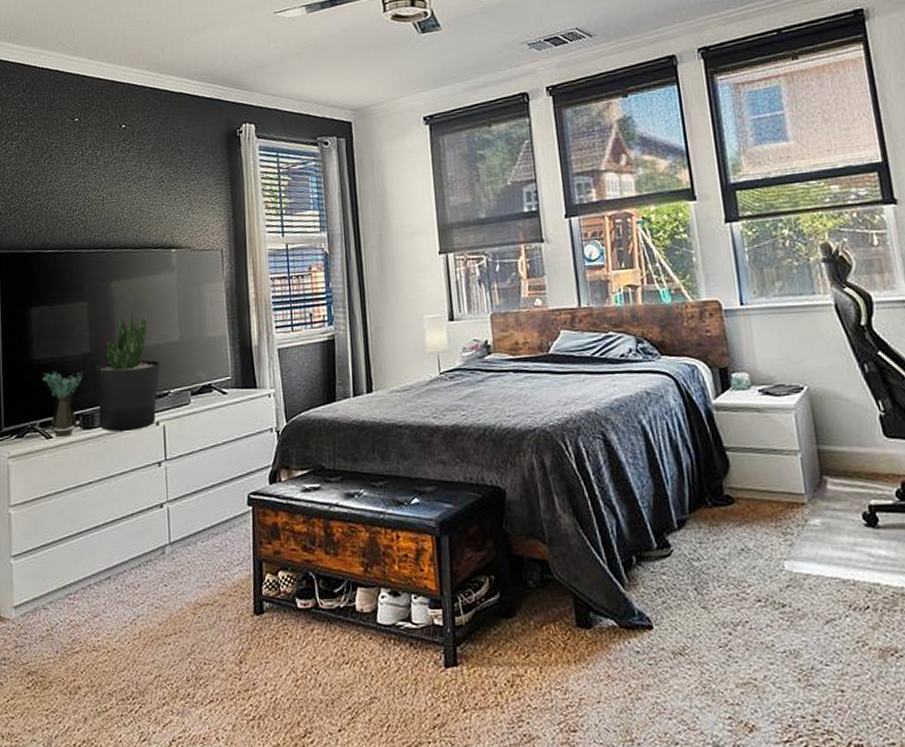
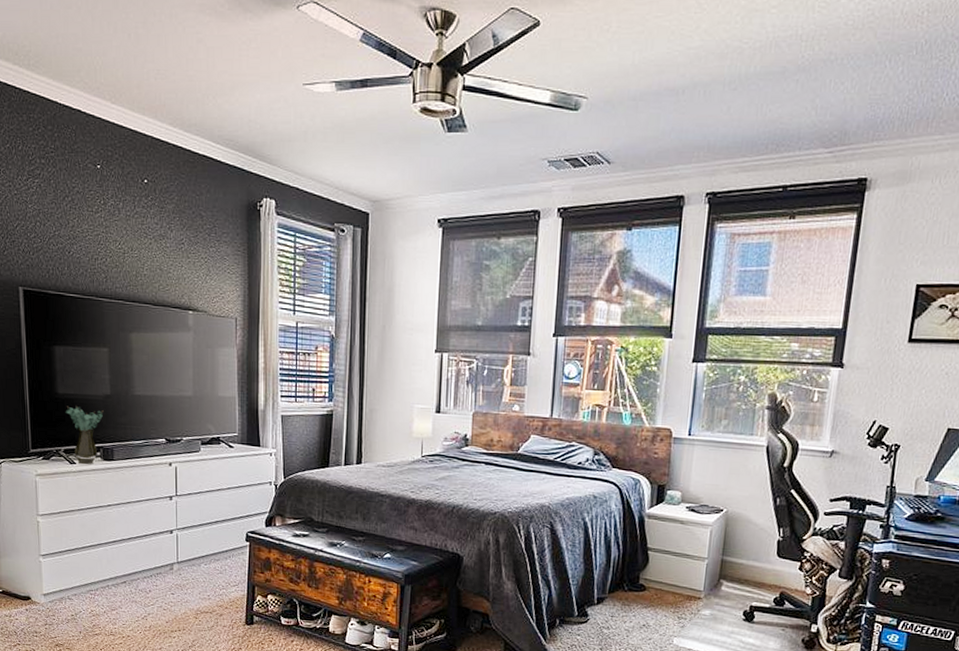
planter: present [95,312,161,432] -> none [114,363,175,467]

